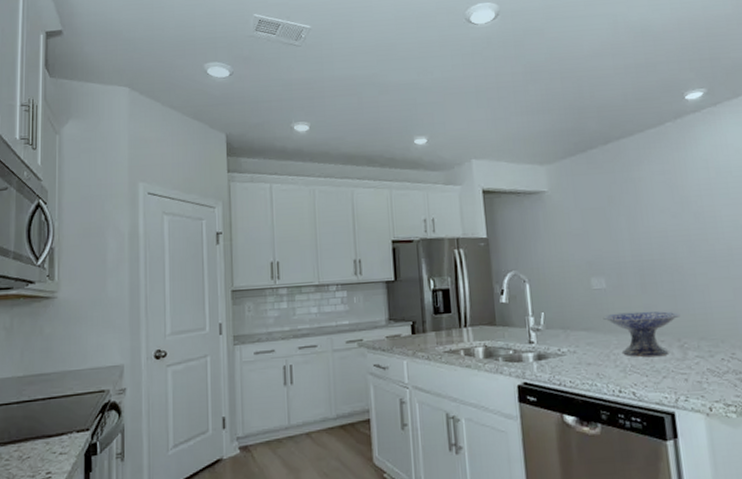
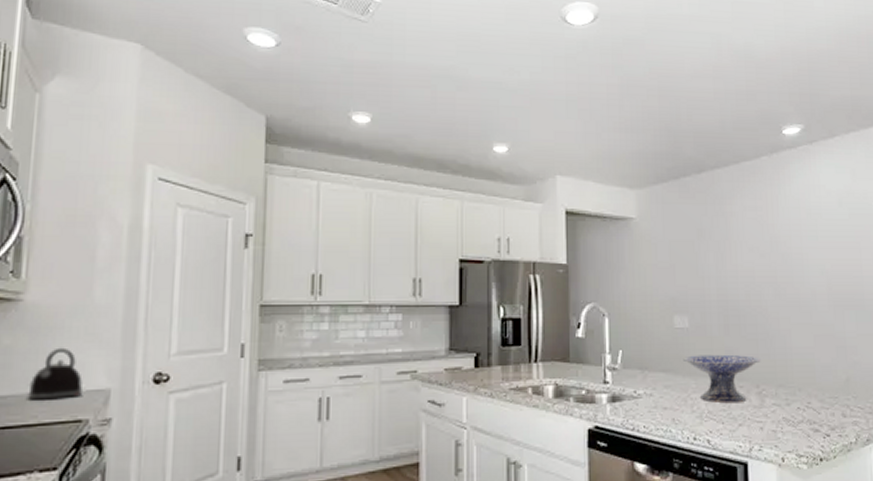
kettle: none [65,333,104,376] -> present [27,347,84,400]

